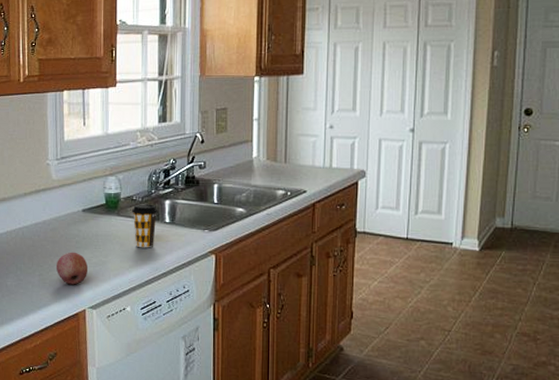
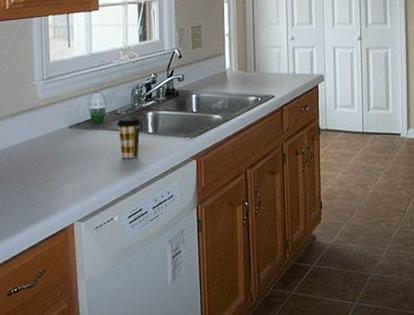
fruit: present [56,252,88,285] -> none [43,167,76,200]

